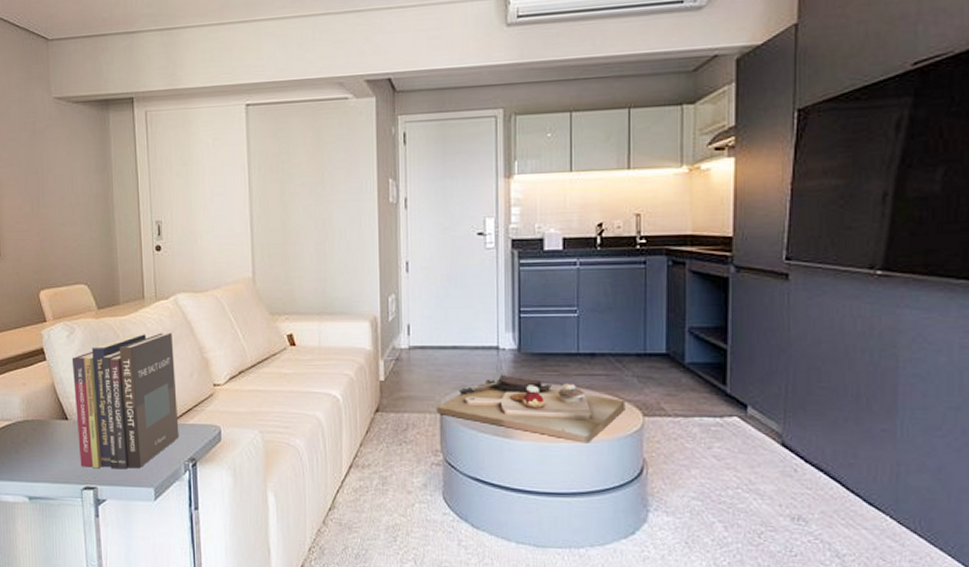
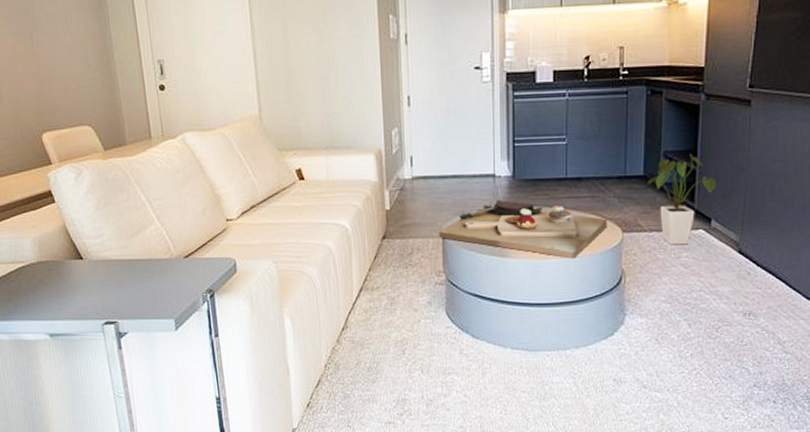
books: present [71,332,179,470] -> none [81,171,196,304]
house plant: none [671,330,751,434] -> present [647,153,716,245]

